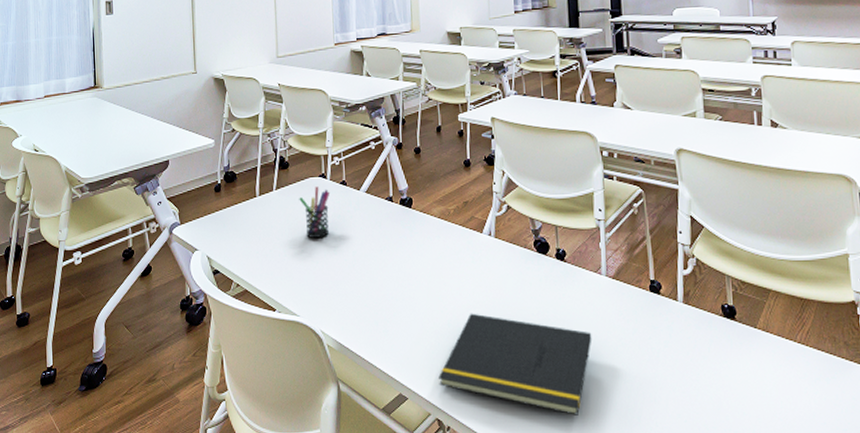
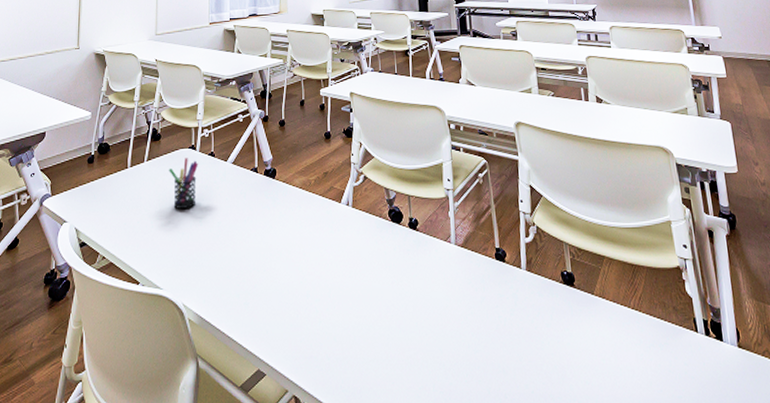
notepad: present [439,313,592,415] -> none [297,283,444,389]

